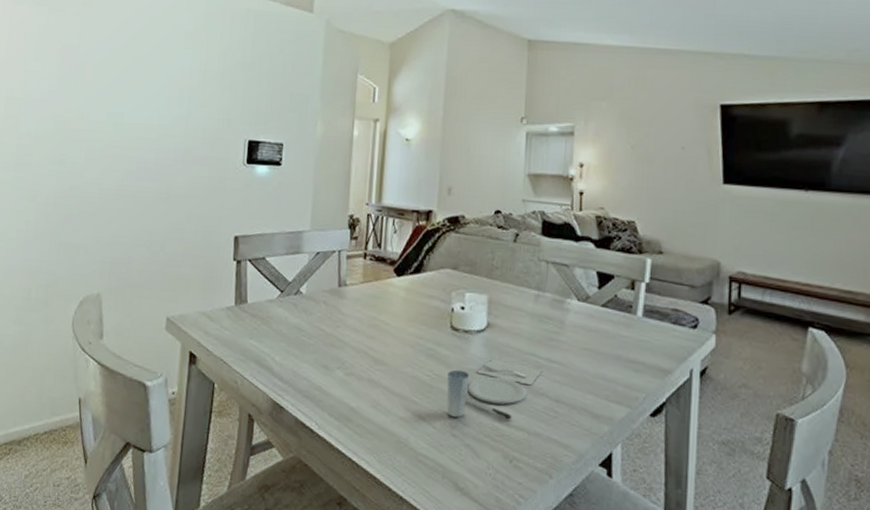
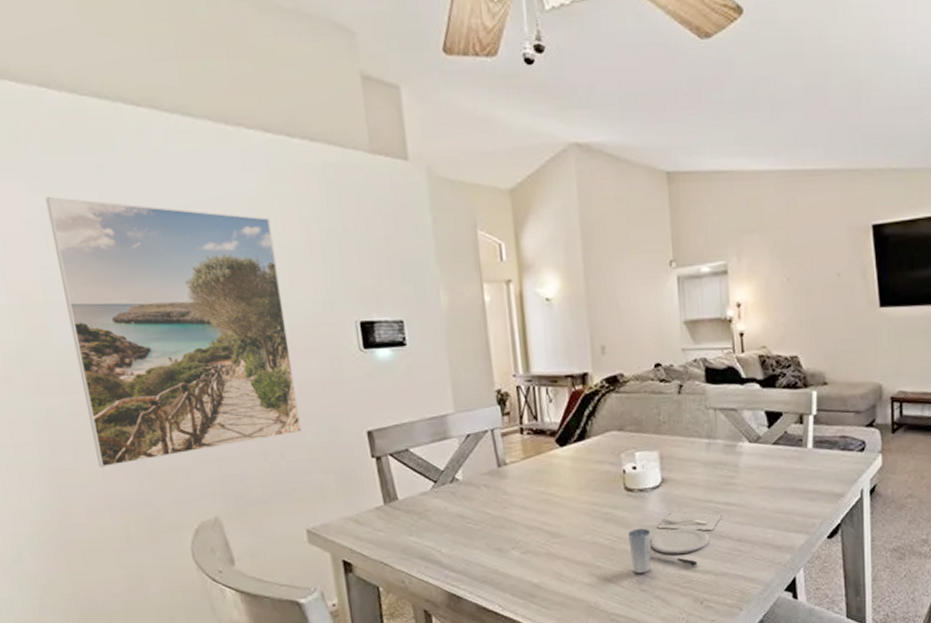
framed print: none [24,19,198,236] -> present [45,197,302,468]

